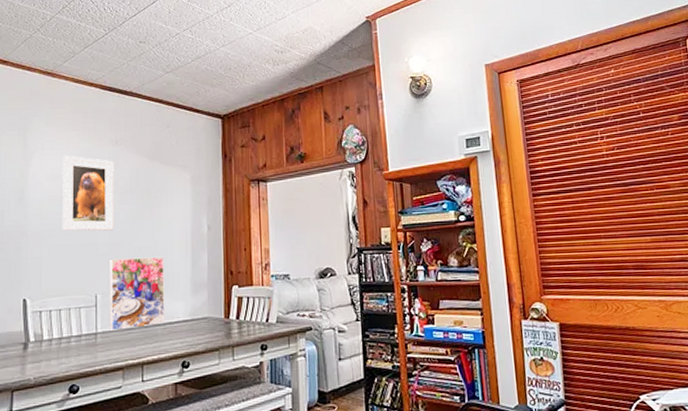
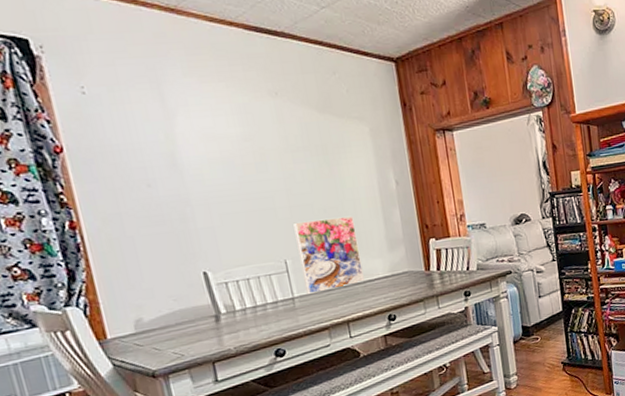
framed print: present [62,155,114,231] -> none [214,111,292,197]

